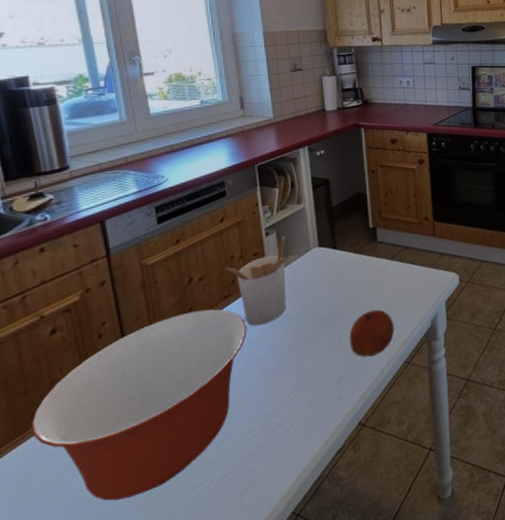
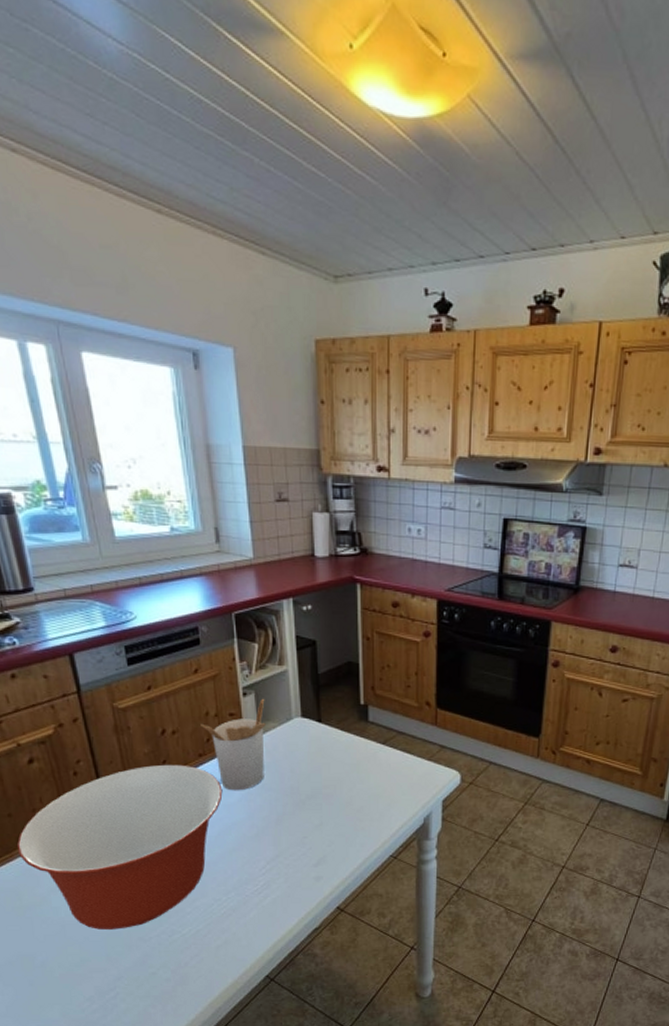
fruit: present [349,309,395,358] -> none [331,795,382,844]

